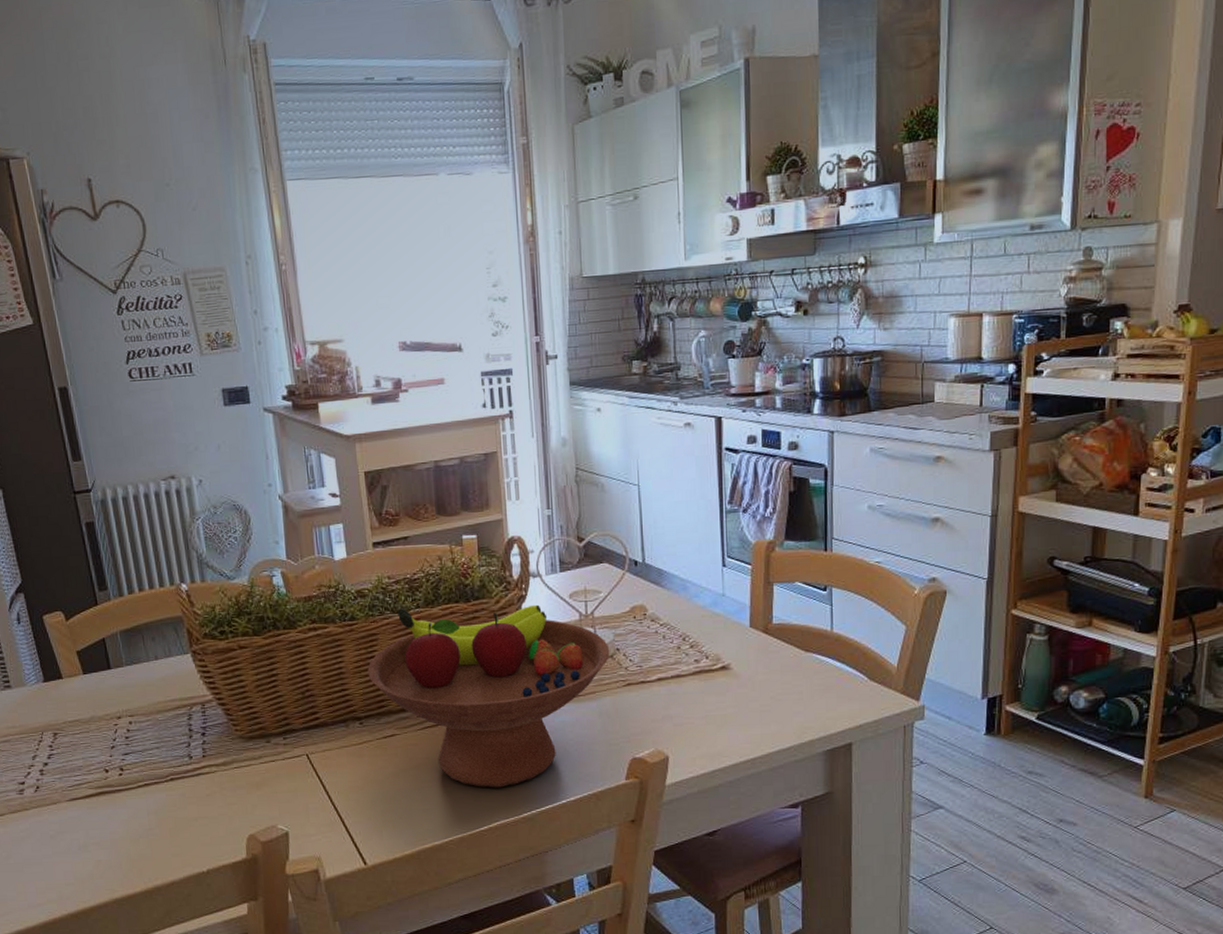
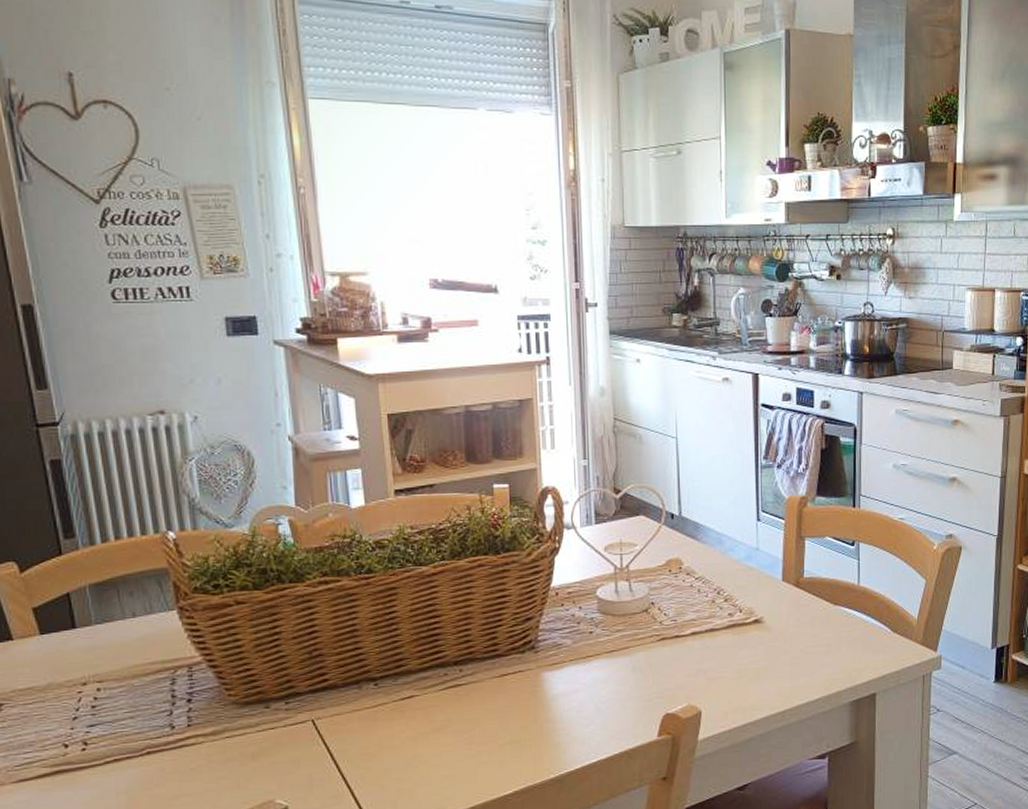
fruit bowl: present [367,604,610,788] -> none [385,557,645,750]

